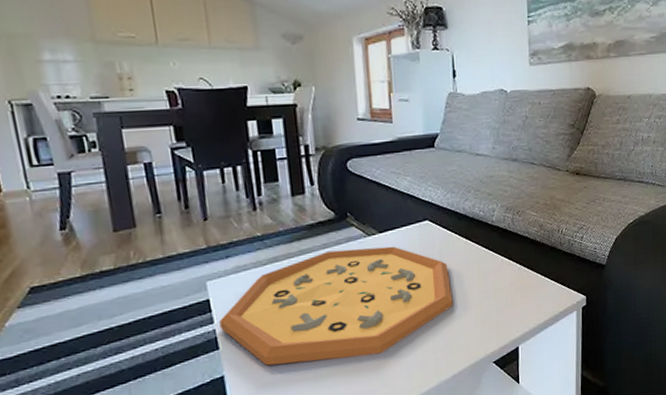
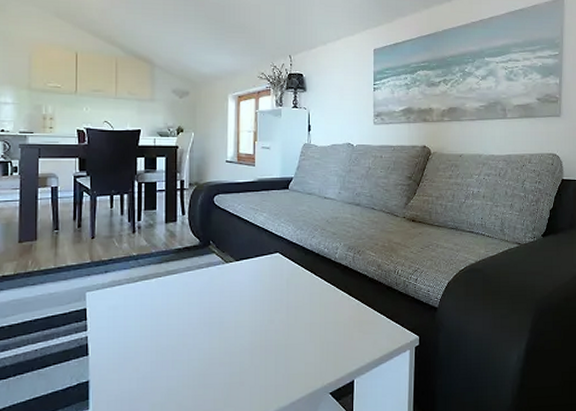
decorative tray: present [219,246,453,366] -> none [92,273,296,376]

